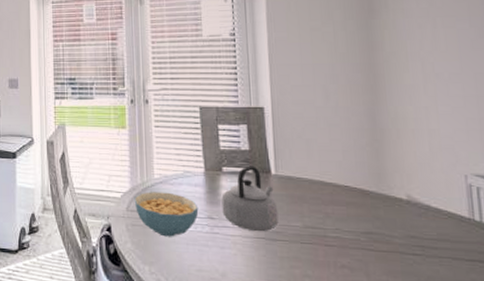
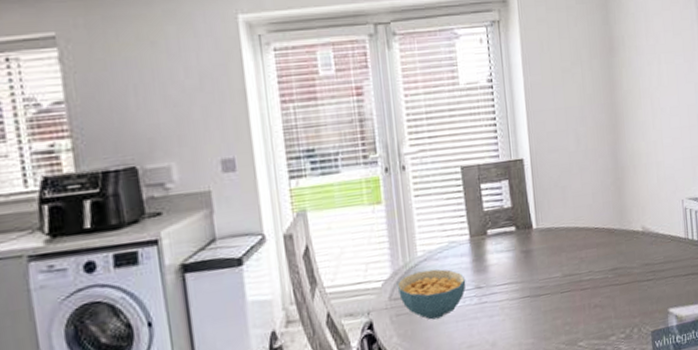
teapot: present [221,165,279,232] -> none [488,223,541,292]

